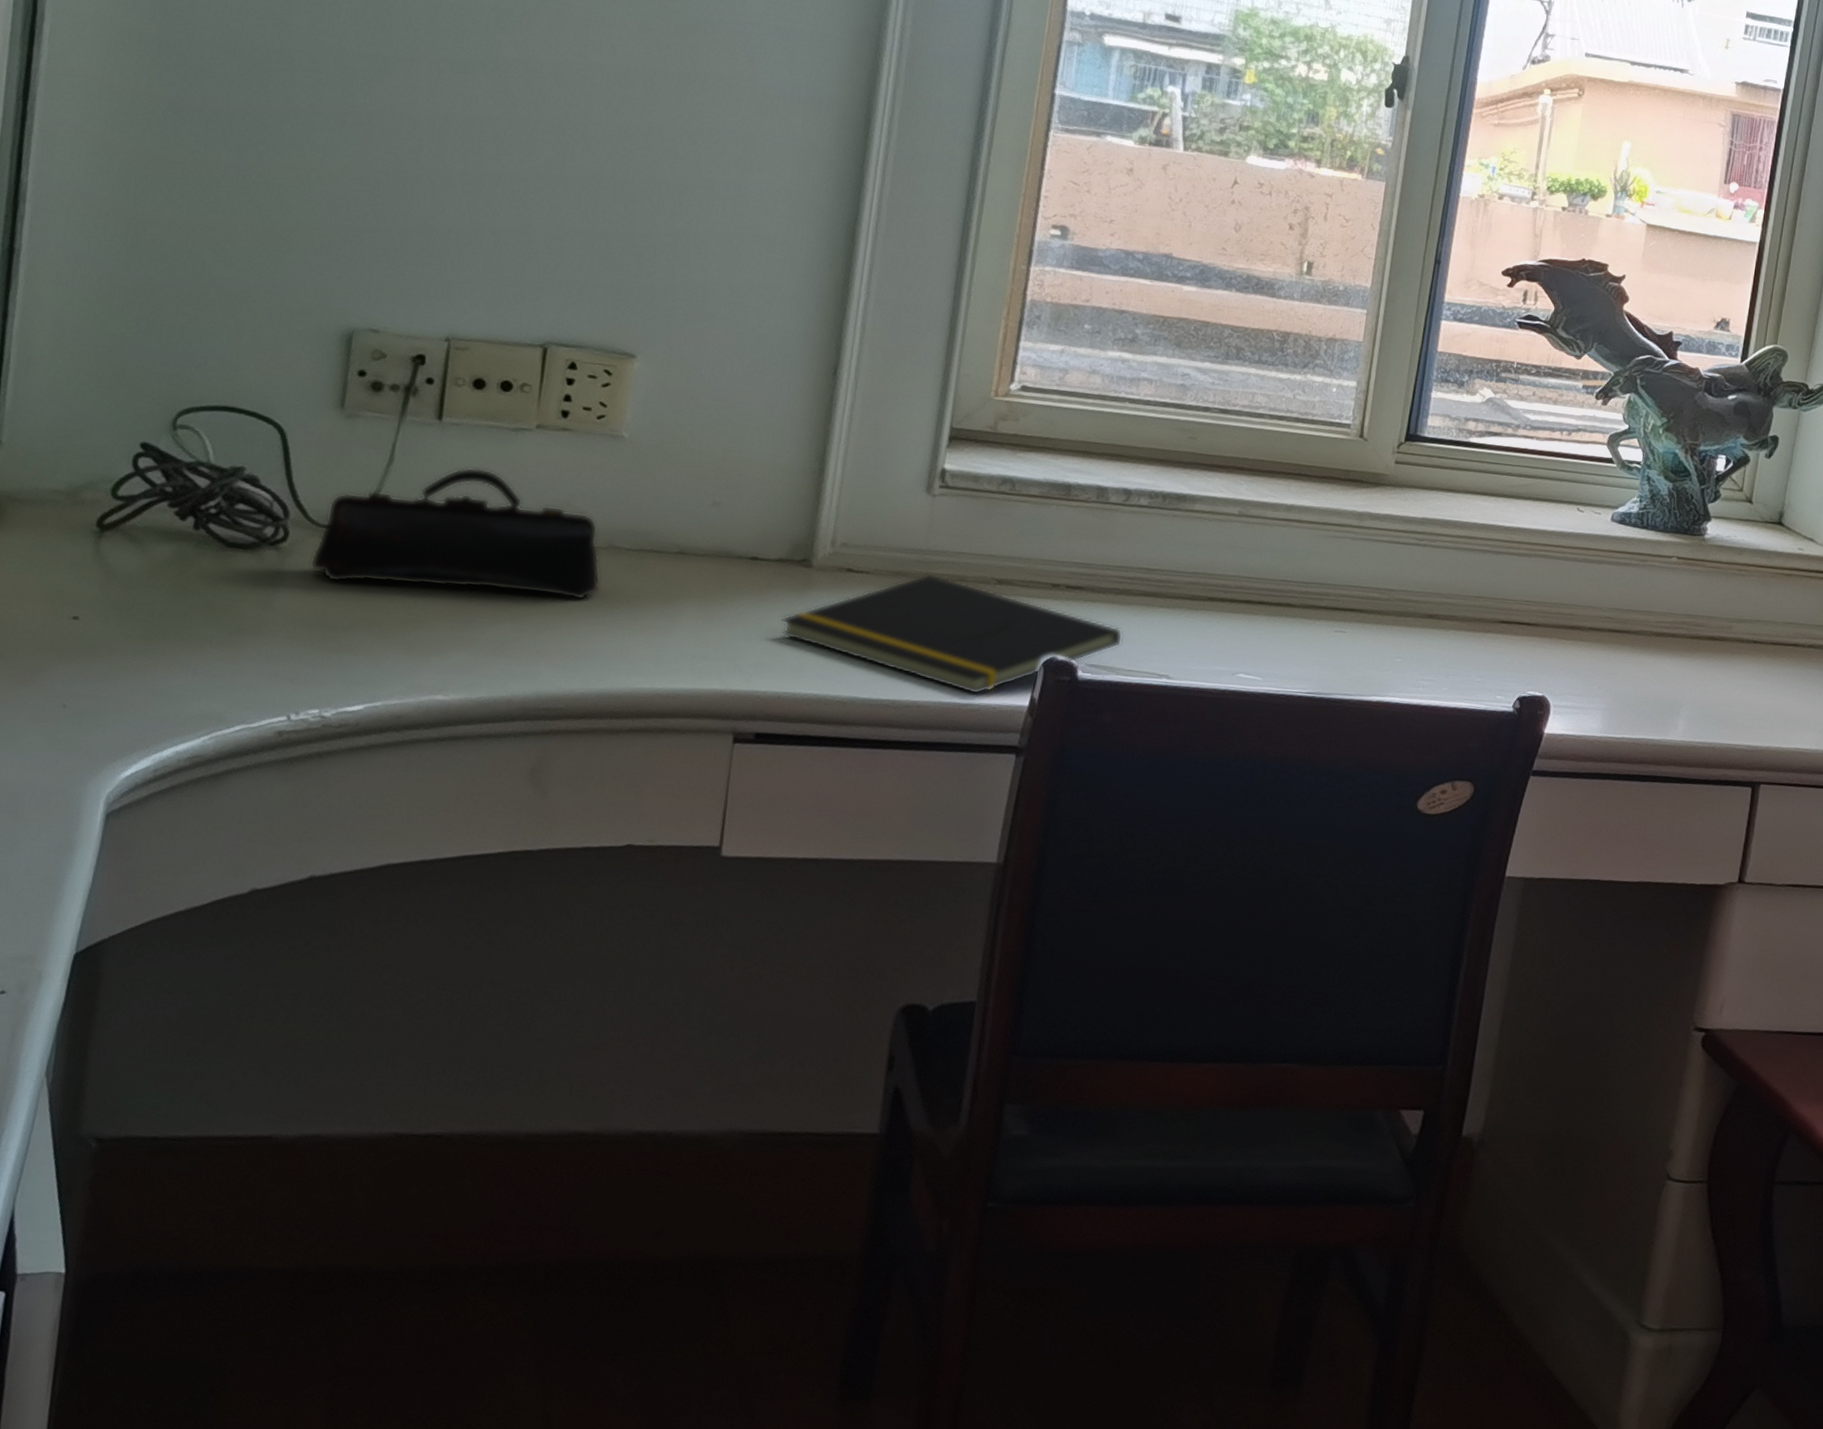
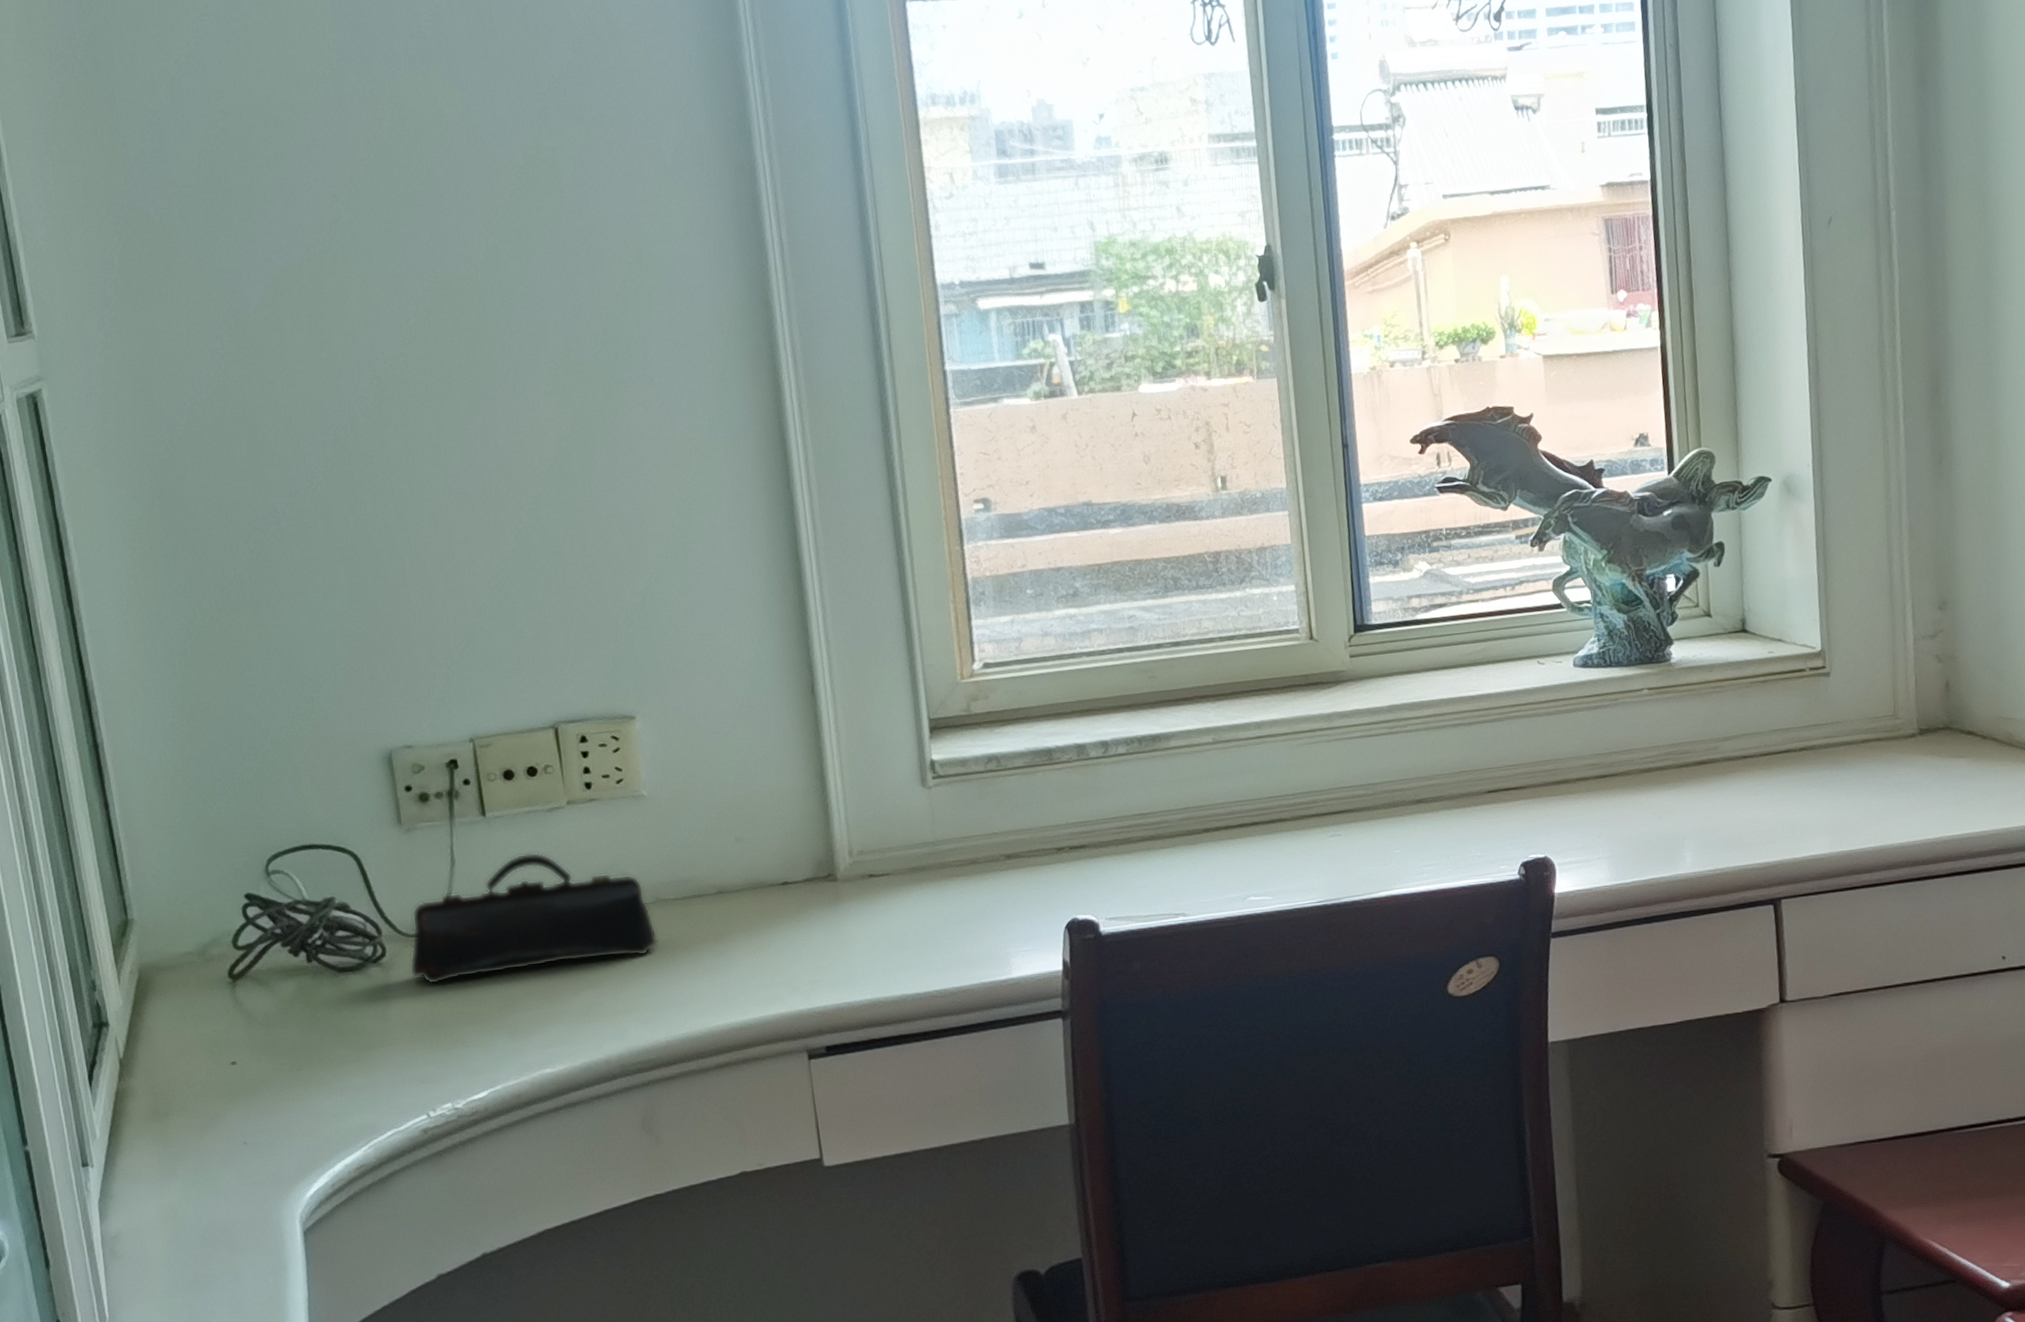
notepad: present [781,574,1123,695] -> none [823,863,1134,970]

